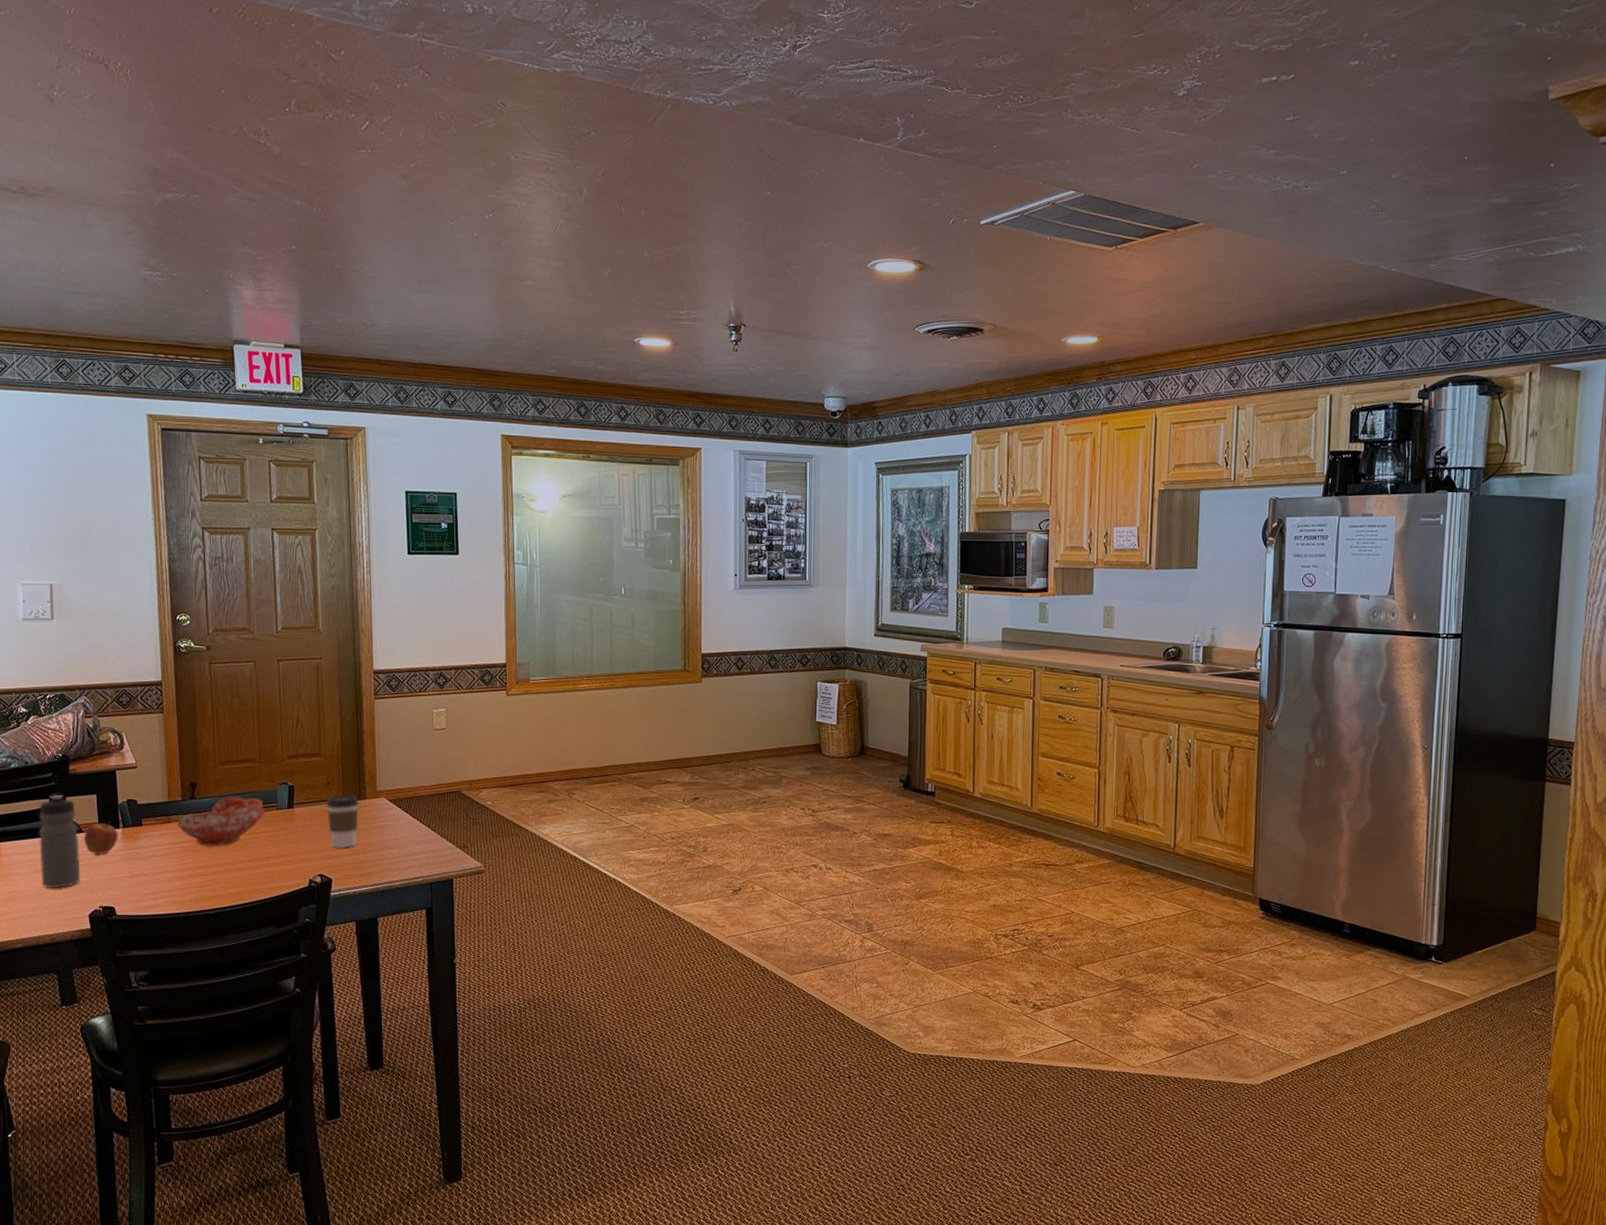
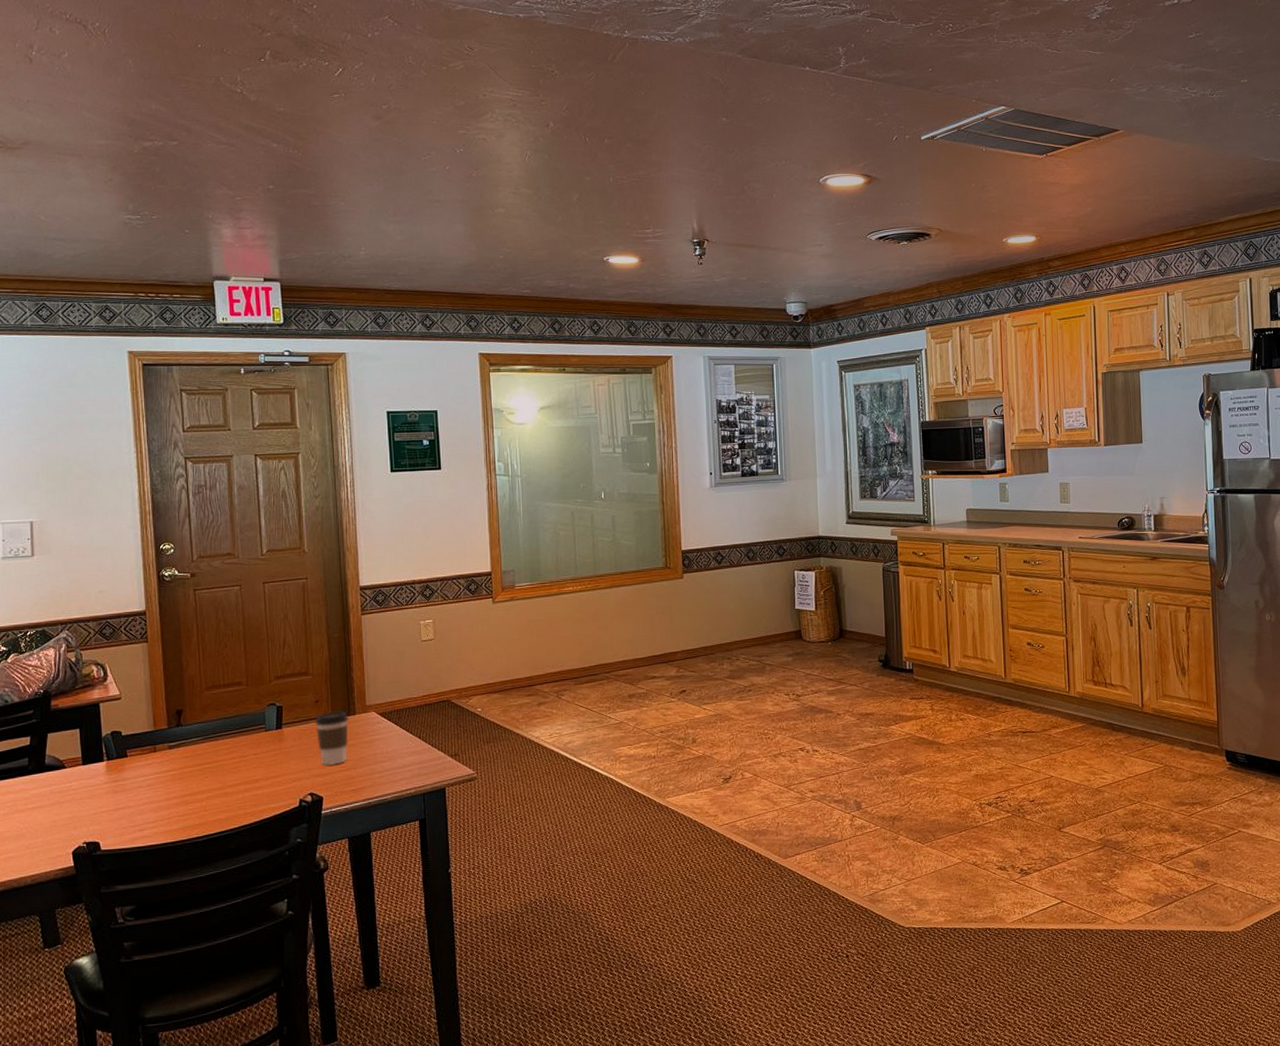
water bottle: present [38,794,81,889] -> none [19,731,63,829]
fruit: present [84,821,118,855] -> none [67,754,102,790]
ceramic bowl: present [177,797,265,846] -> none [163,721,253,773]

